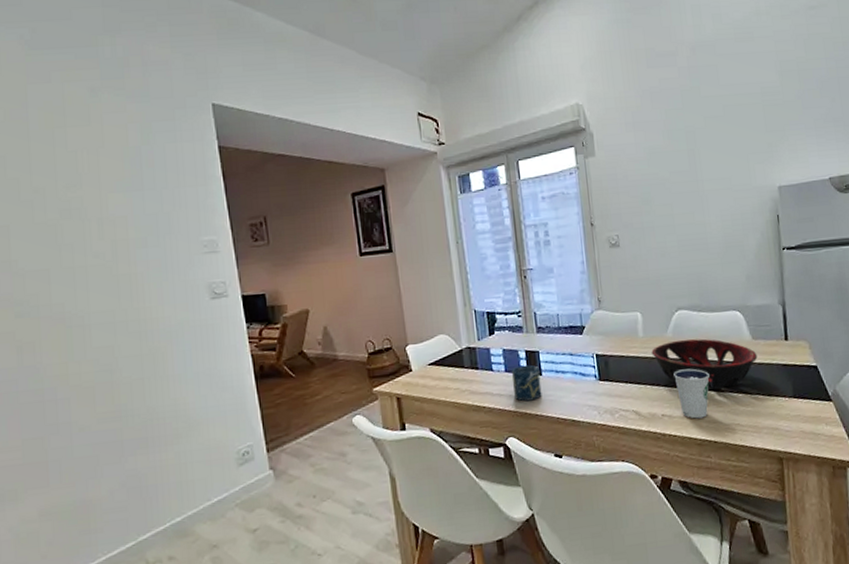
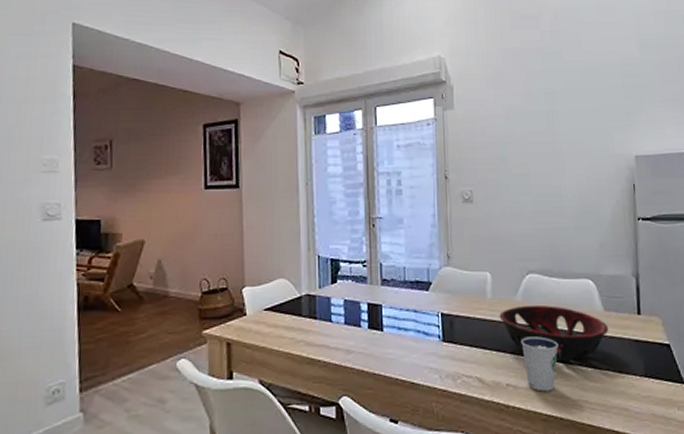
cup: present [511,364,542,402] -> none [351,318,382,358]

